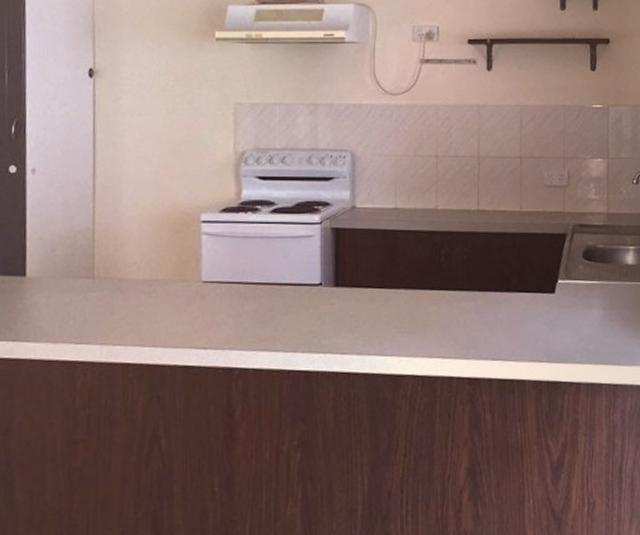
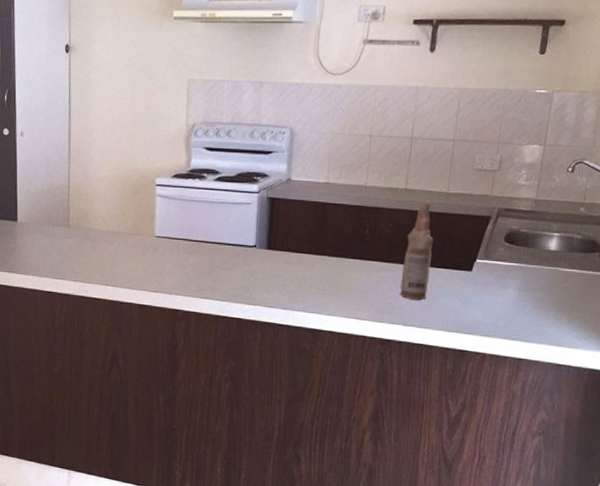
bottle: none [483,222,513,330] -> present [400,201,434,300]

